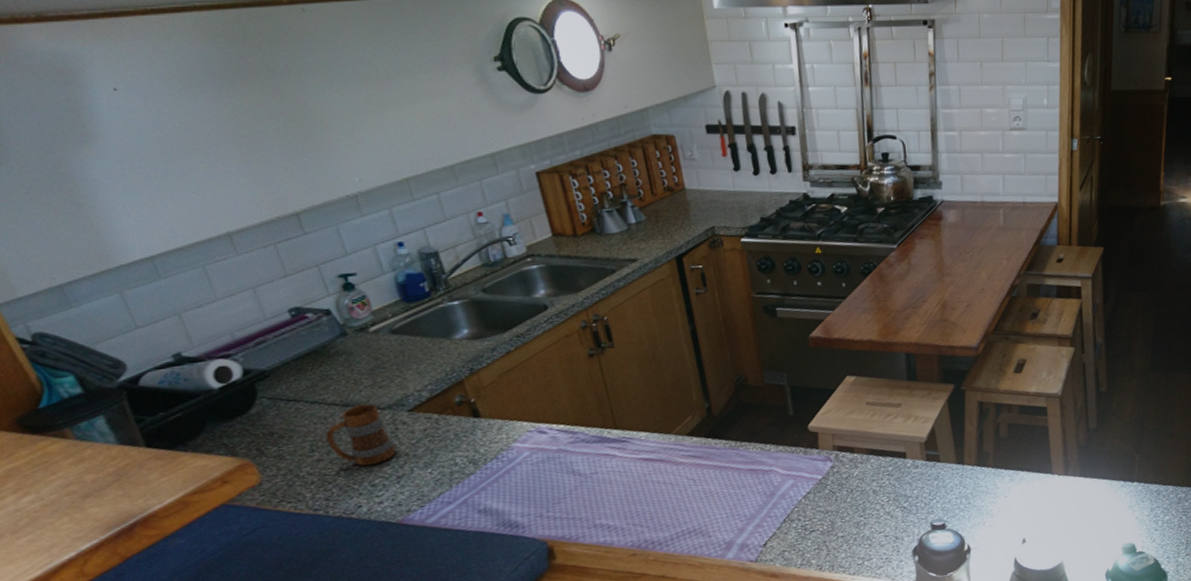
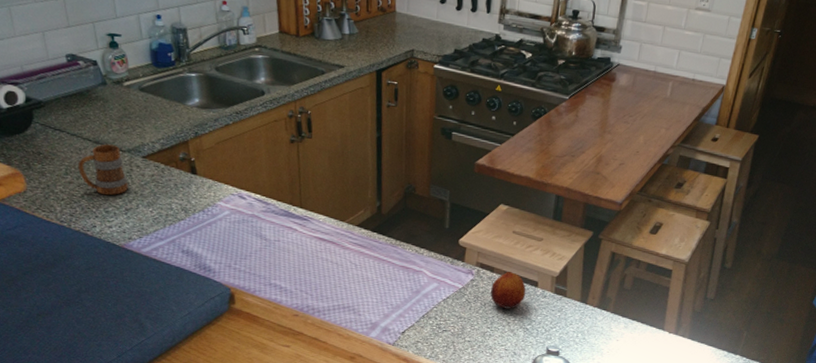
fruit: none [855,448,895,491] -> present [490,272,526,309]

